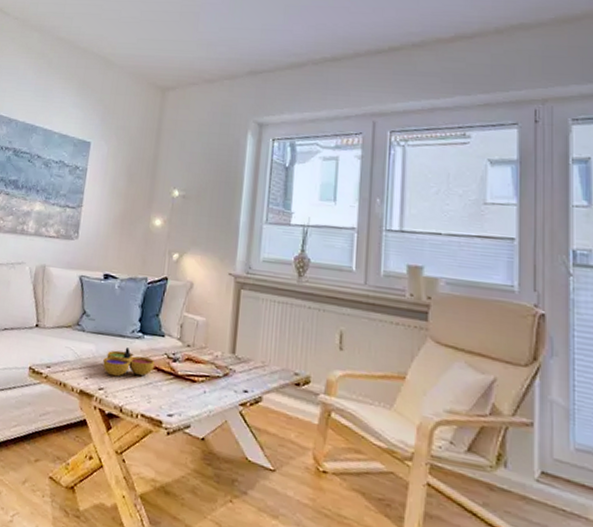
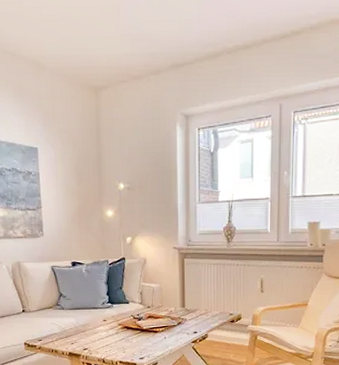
decorative bowl: present [103,347,154,377] -> none [83,316,124,339]

